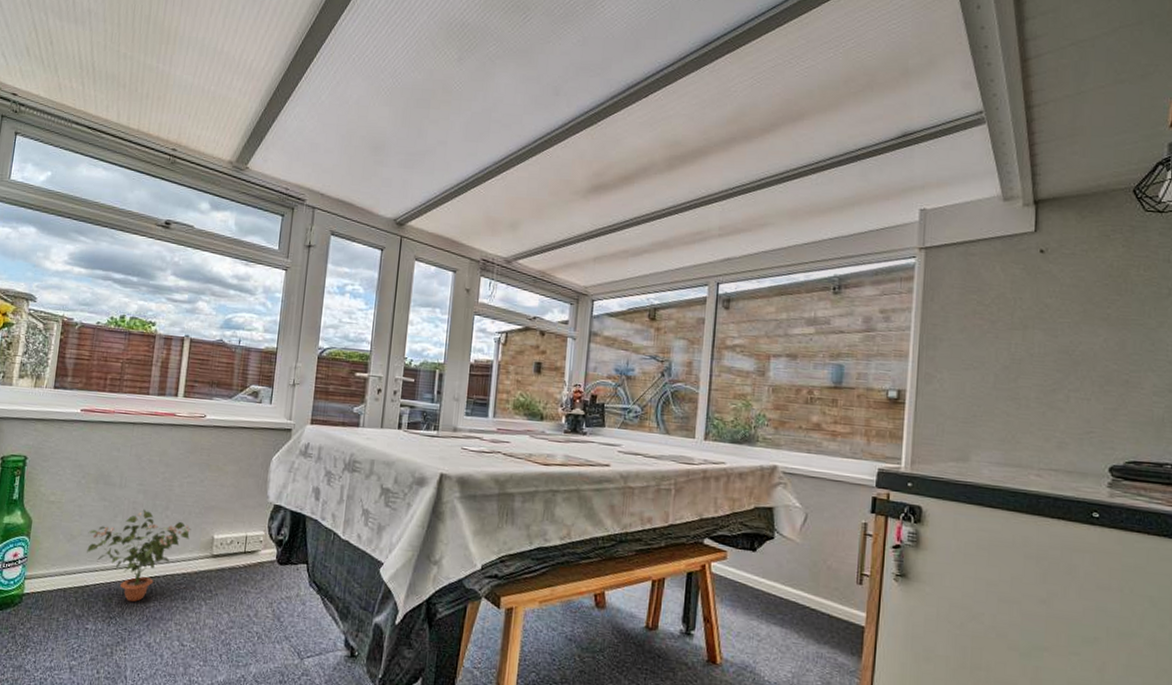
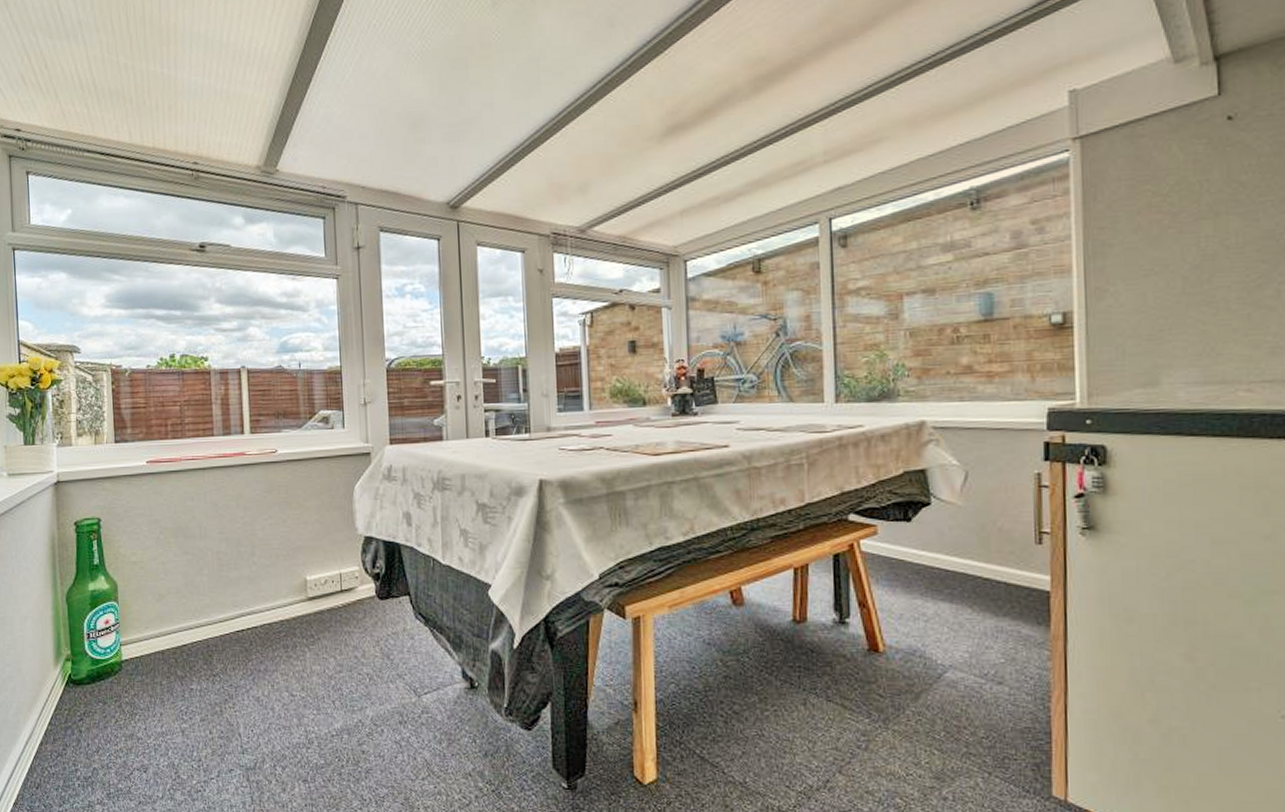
potted plant: present [87,509,192,602] -> none [176,558,282,657]

